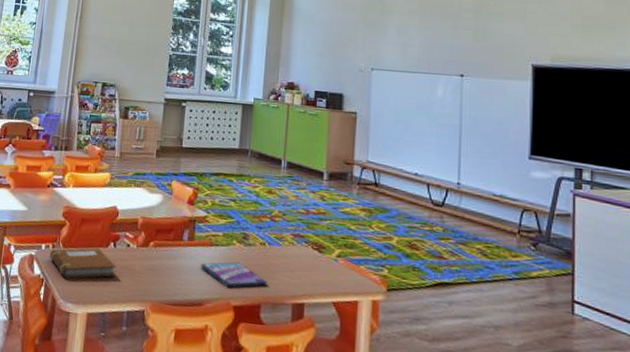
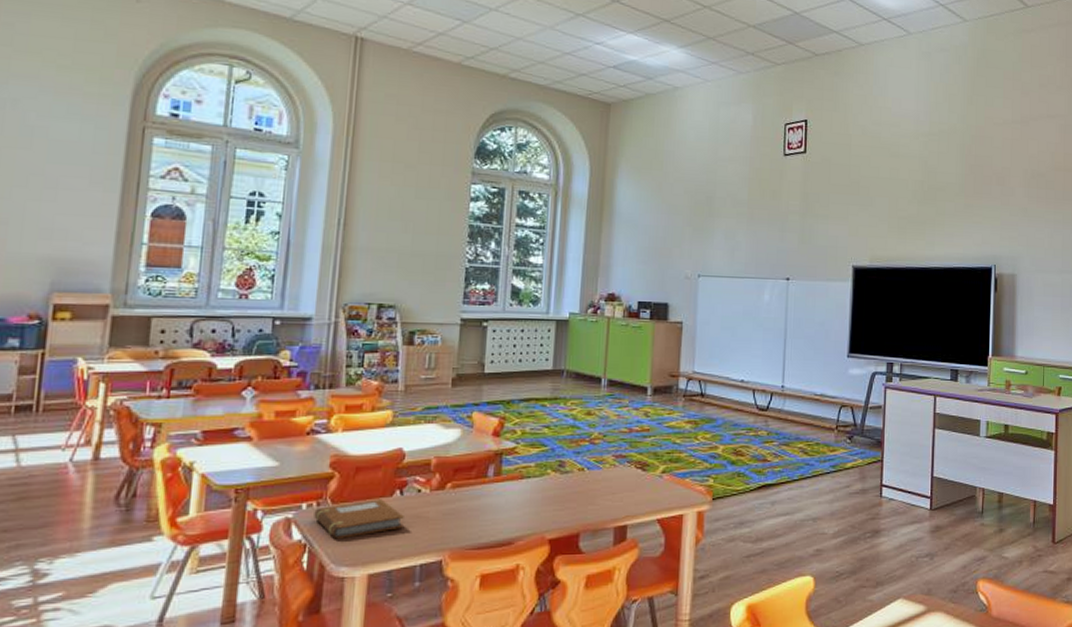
video game case: present [200,261,267,289] -> none [509,492,587,522]

